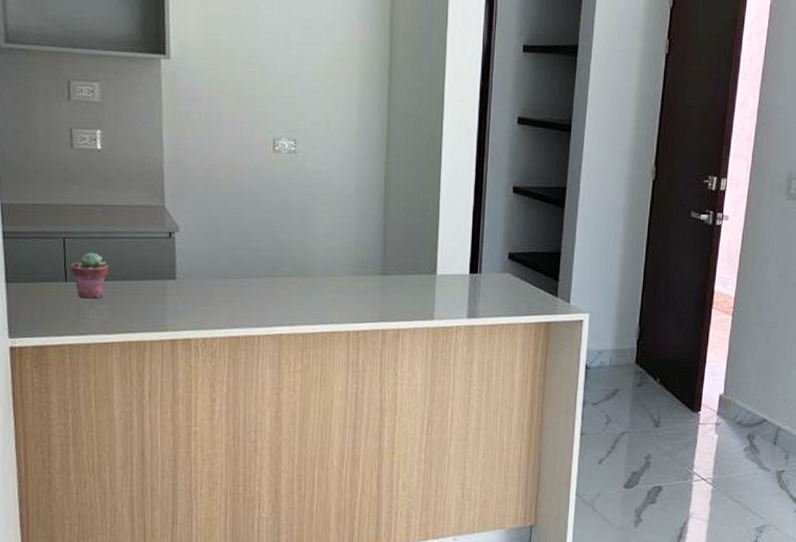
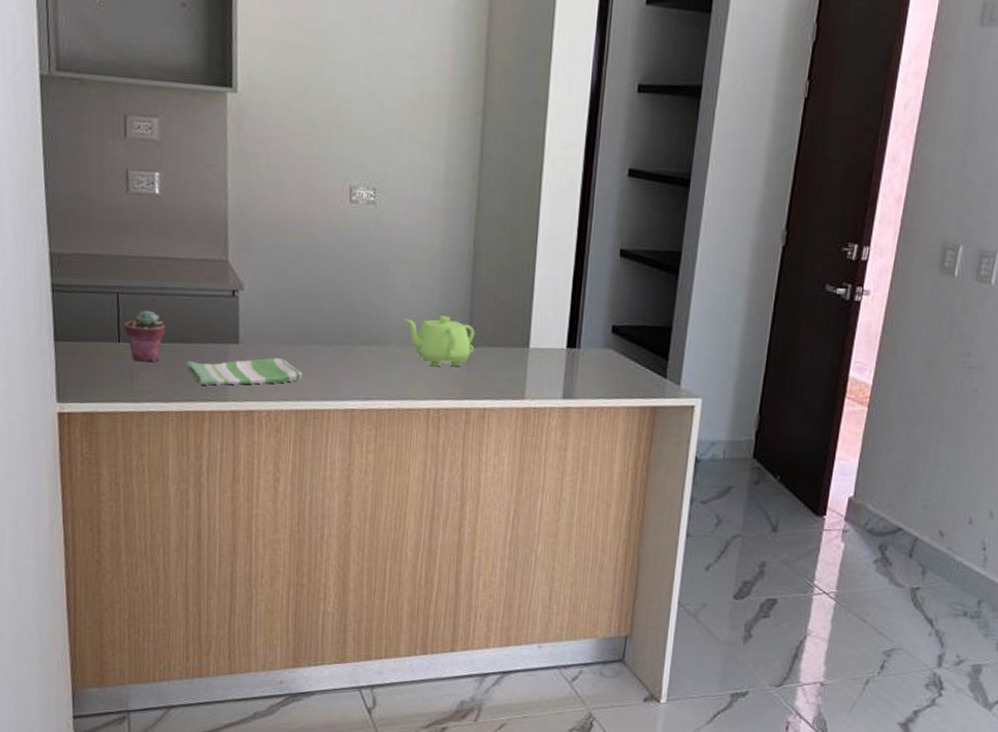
dish towel: none [128,291,234,318] -> present [186,358,302,385]
teapot: none [324,249,389,294] -> present [403,315,475,367]

